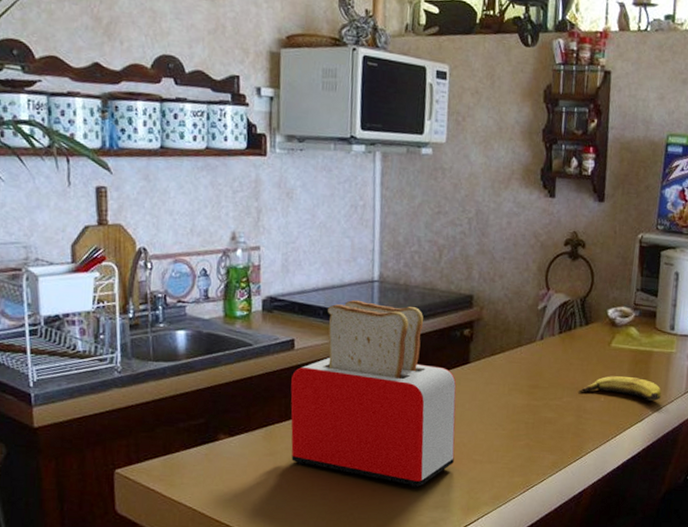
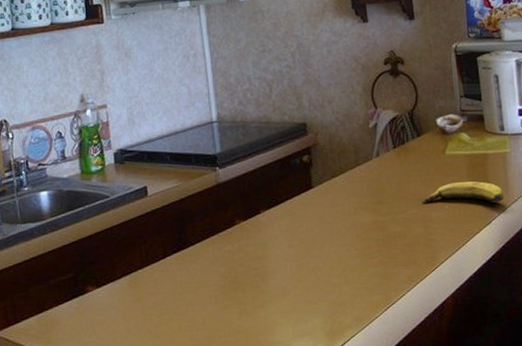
toaster: present [290,299,457,488] -> none [148,141,312,318]

